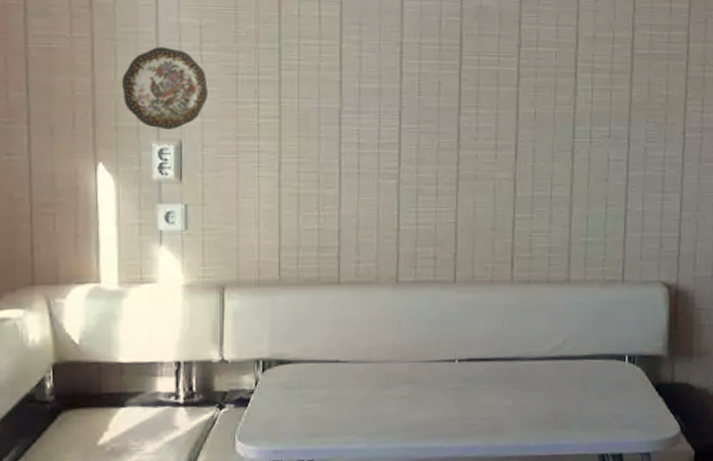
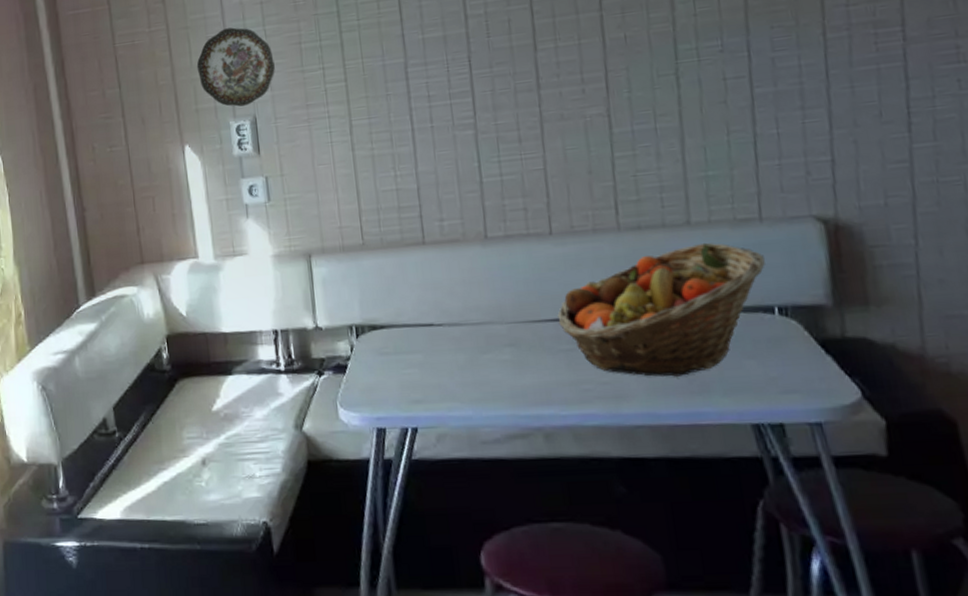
fruit basket: none [452,298,622,414] -> present [557,242,765,377]

